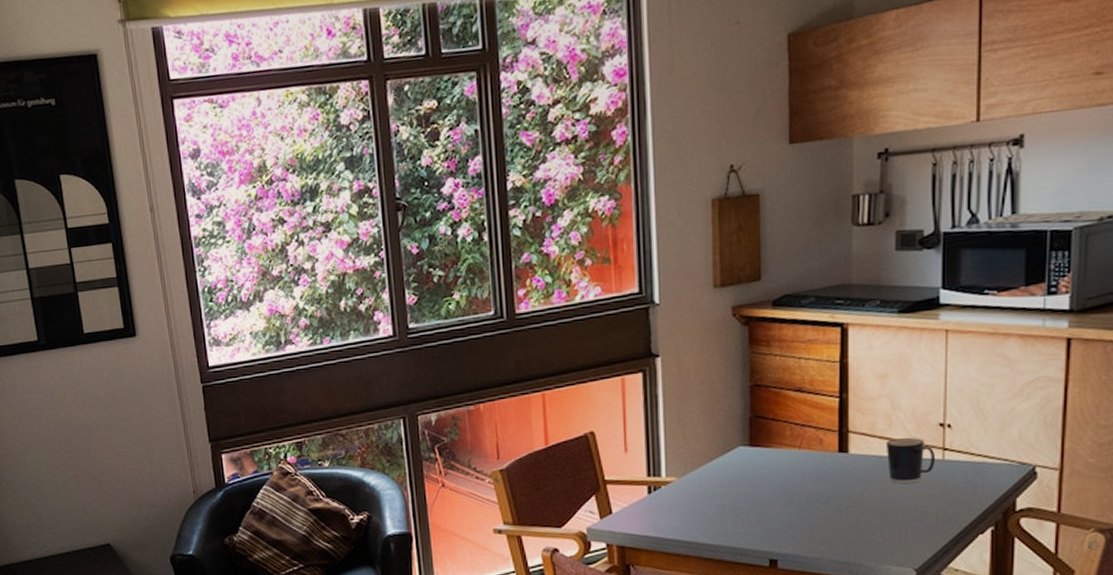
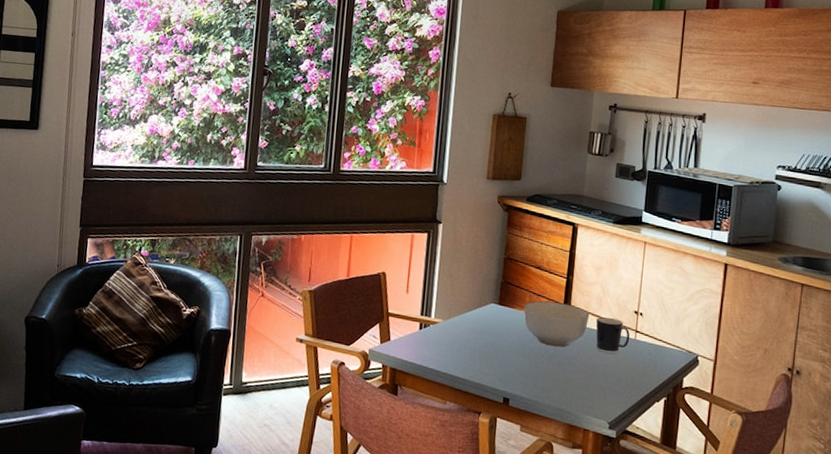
bowl: none [784,429,877,487] -> present [524,301,590,347]

